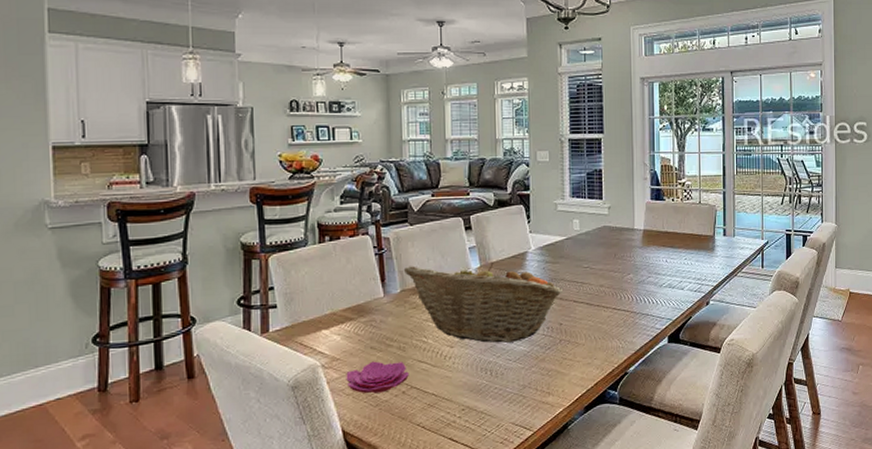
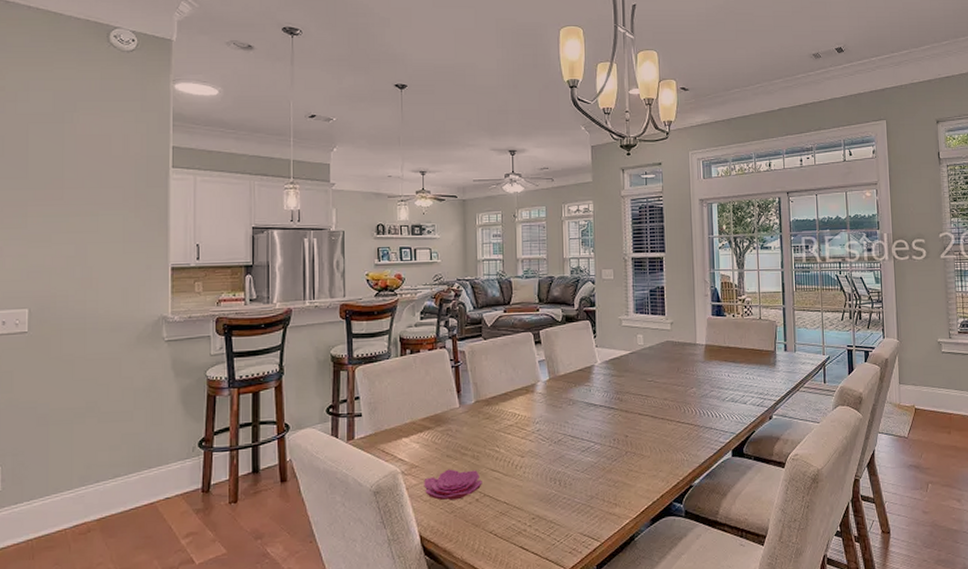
fruit basket: present [403,261,562,343] -> none [477,374,628,454]

